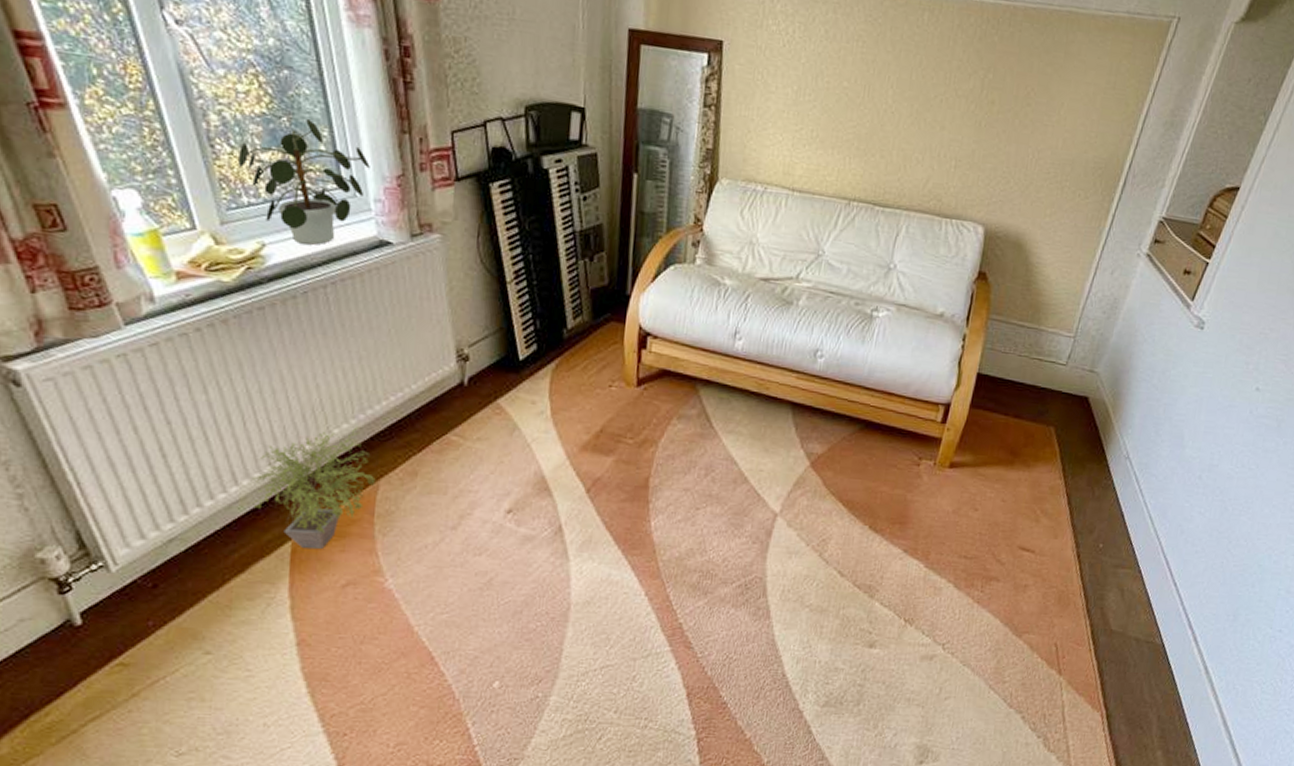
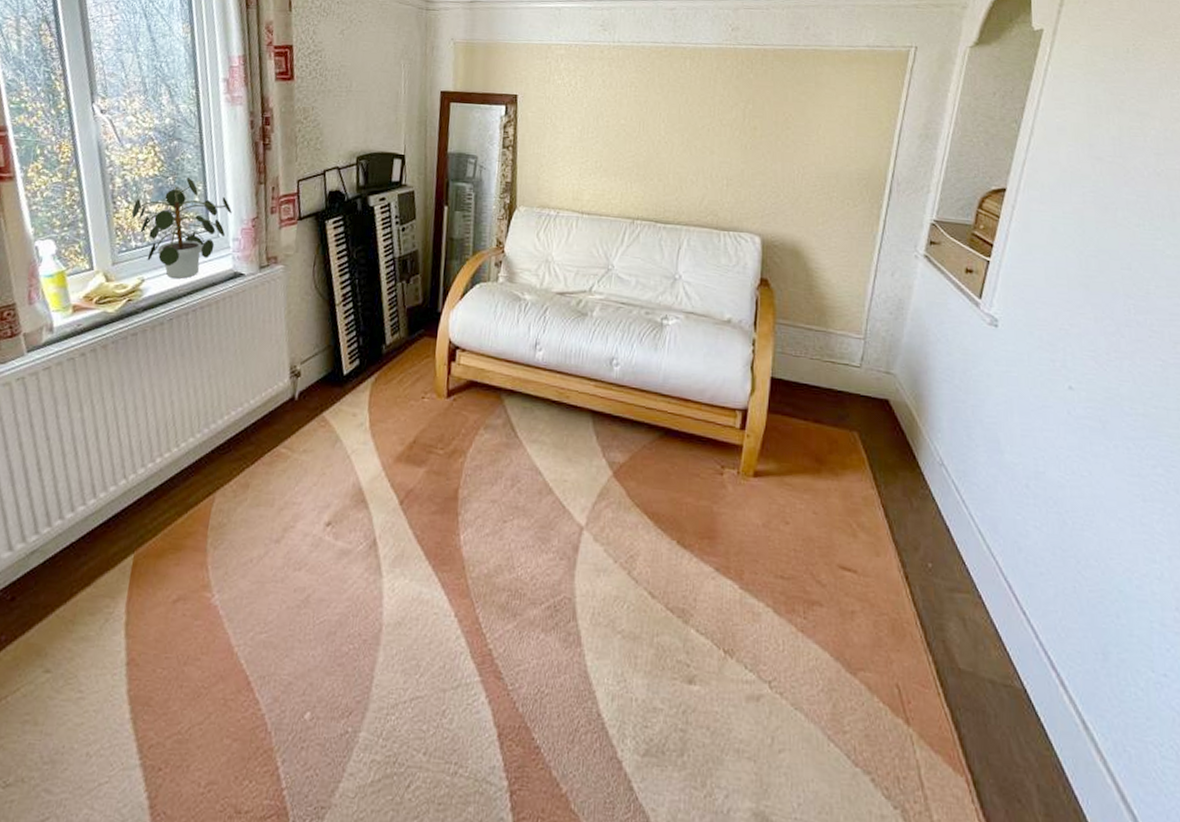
potted plant: present [250,427,376,550] -> none [104,441,213,563]

